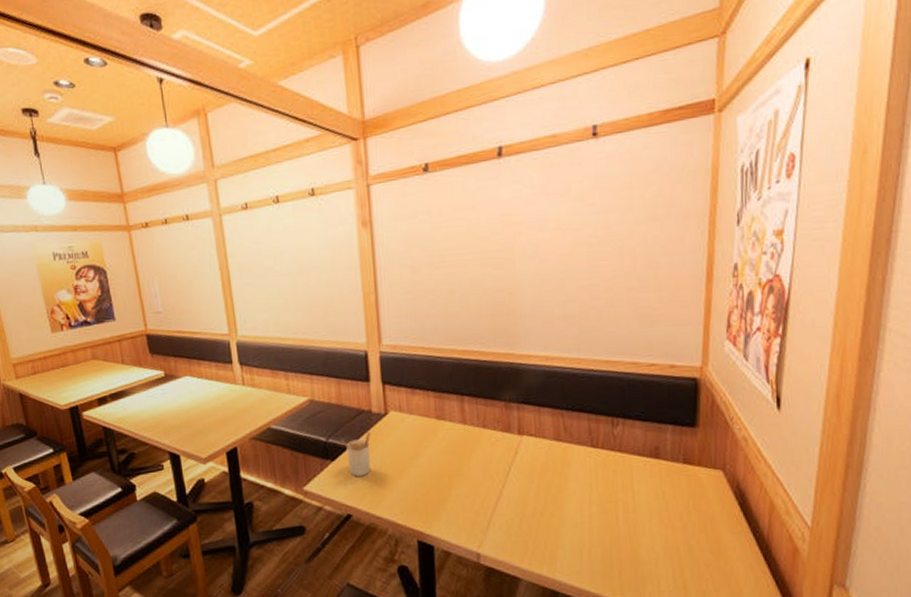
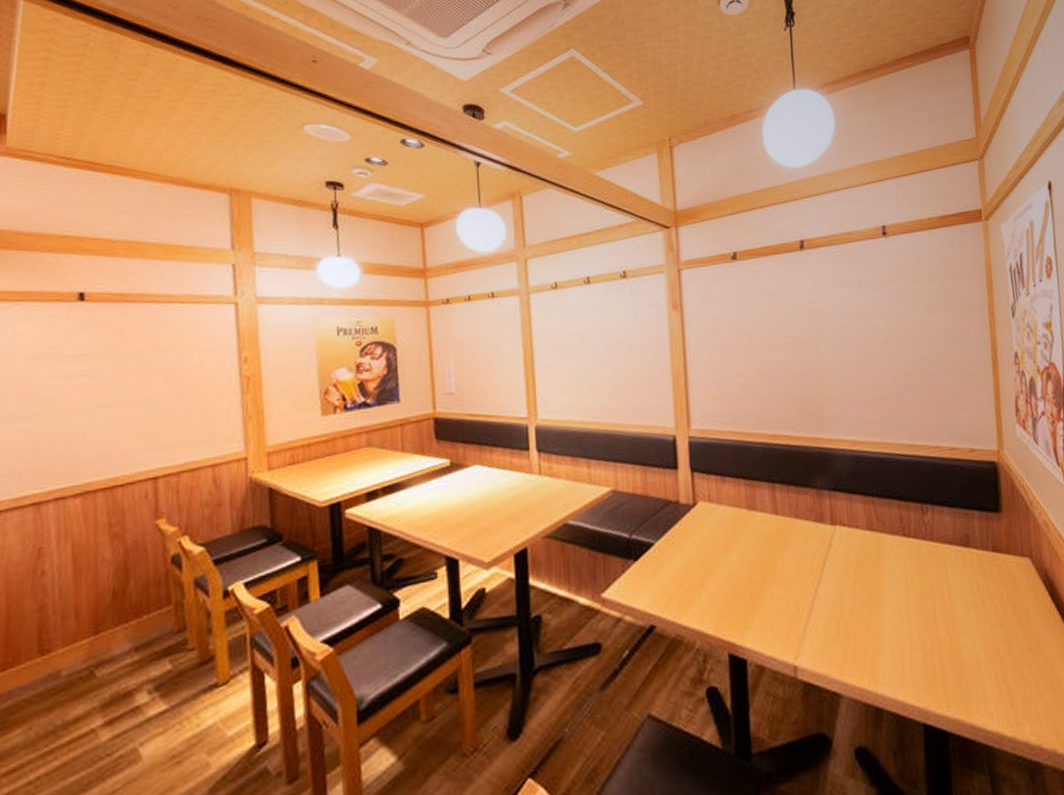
utensil holder: present [341,431,371,477] -> none [646,524,678,579]

